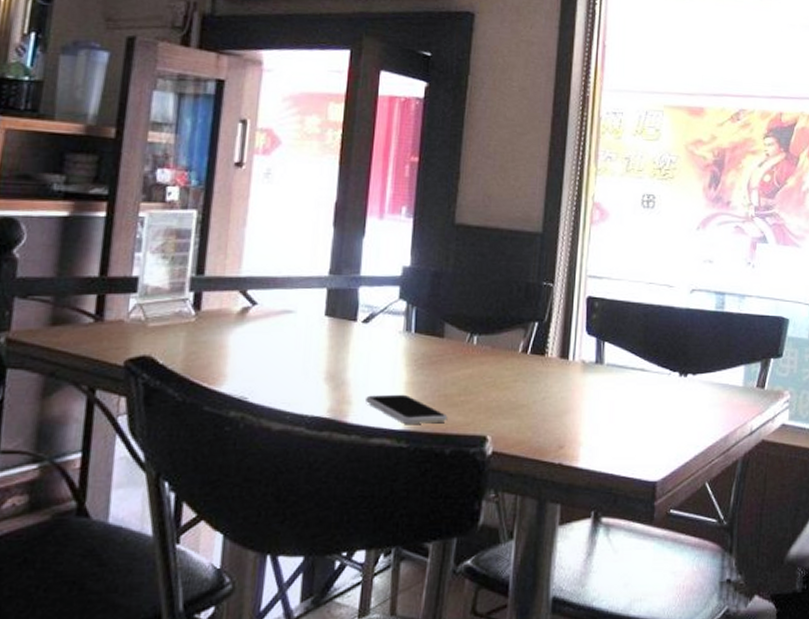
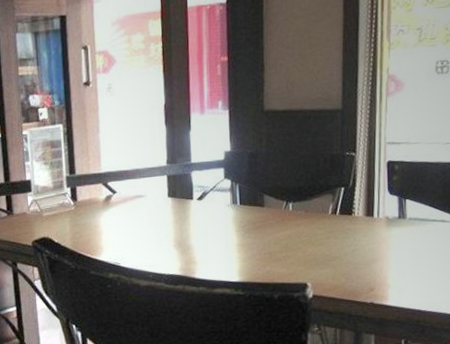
smartphone: present [366,394,448,425] -> none [207,254,274,278]

